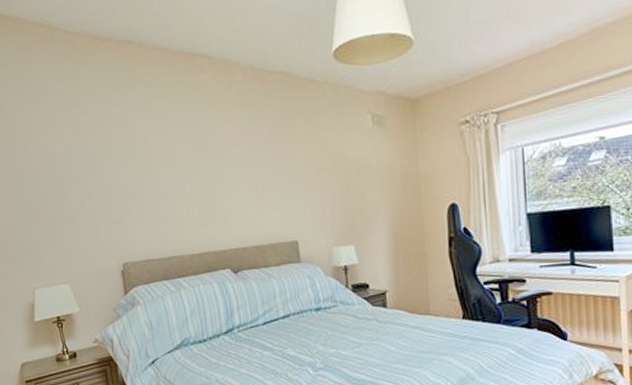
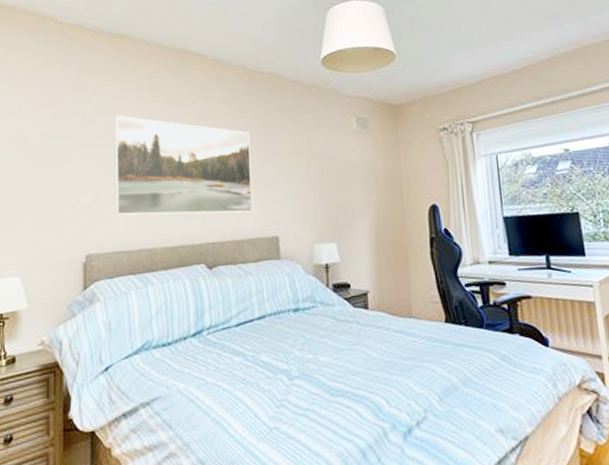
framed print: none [131,126,272,226] -> present [114,115,254,216]

